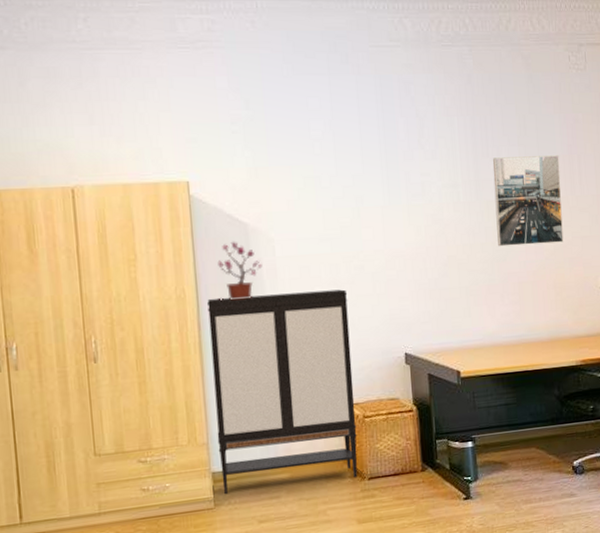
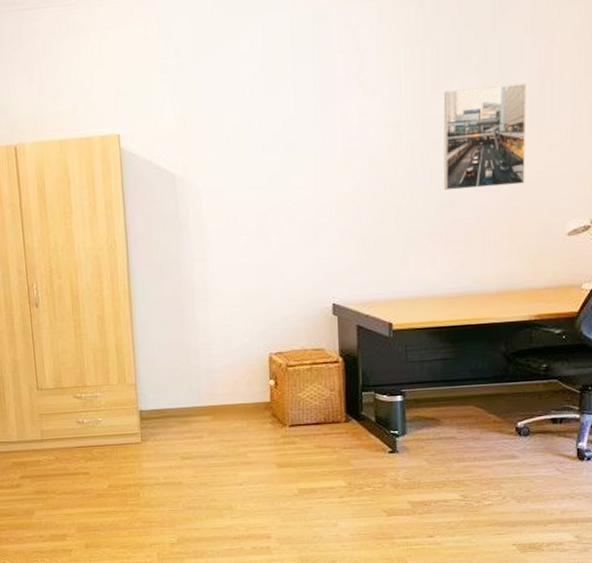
storage cabinet: present [207,289,358,495] -> none [136,238,280,432]
potted plant: present [217,241,262,300] -> none [146,192,189,250]

